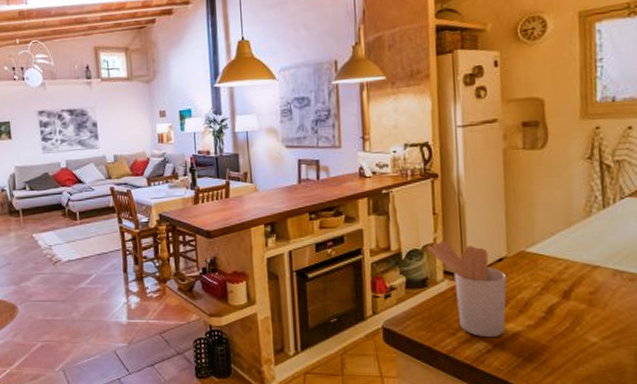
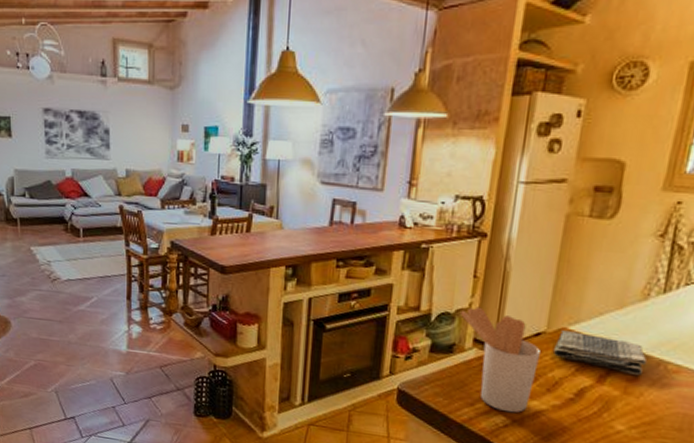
dish towel: none [518,253,604,287] -> present [554,330,648,375]

